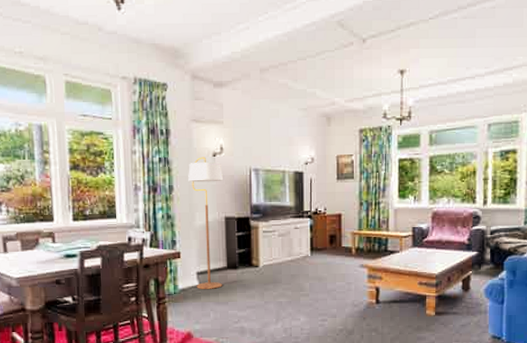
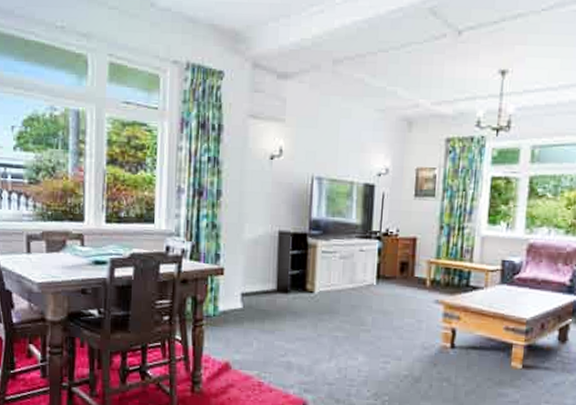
floor lamp: present [188,157,224,289] -> none [239,159,281,314]

